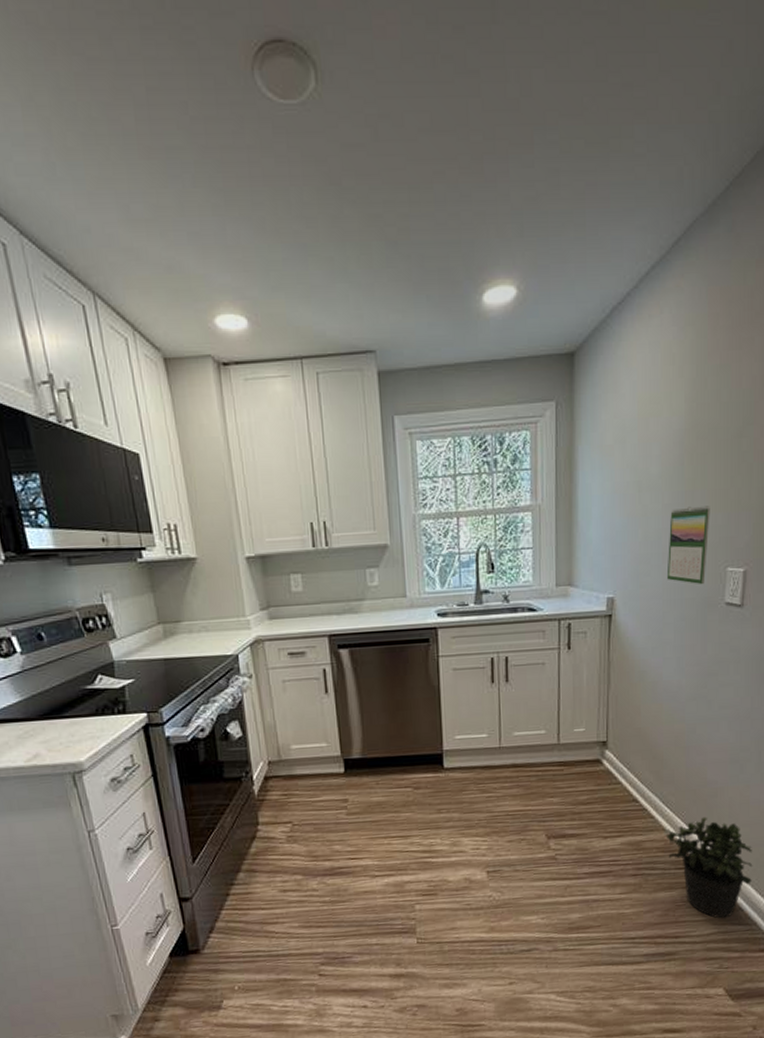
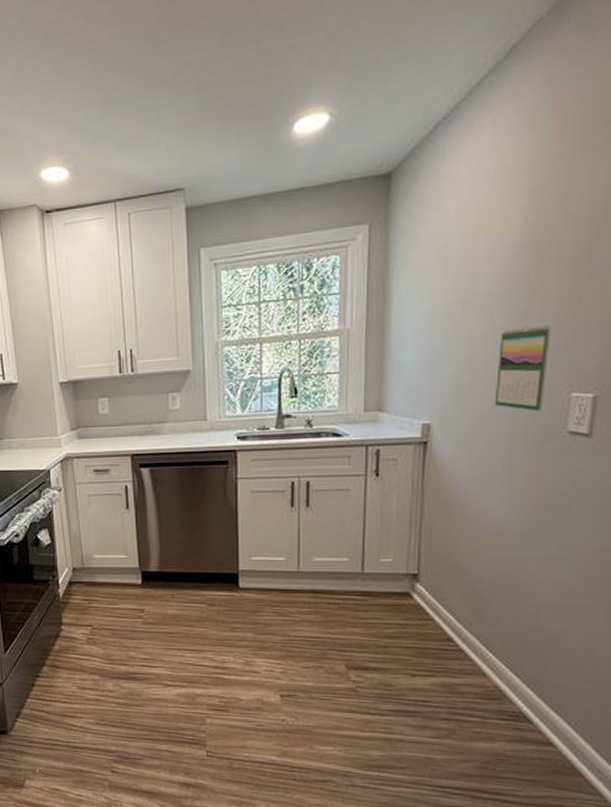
potted plant: present [665,816,753,919] -> none [486,666,599,782]

